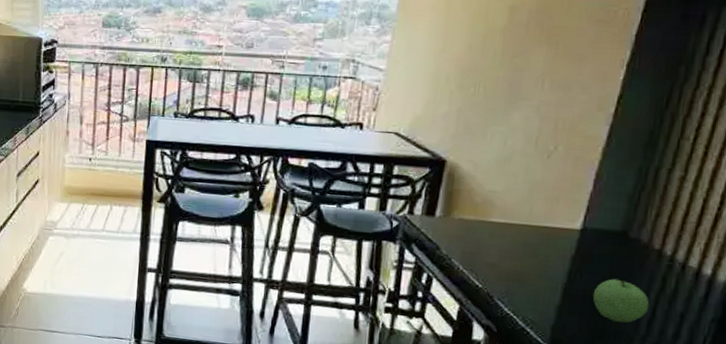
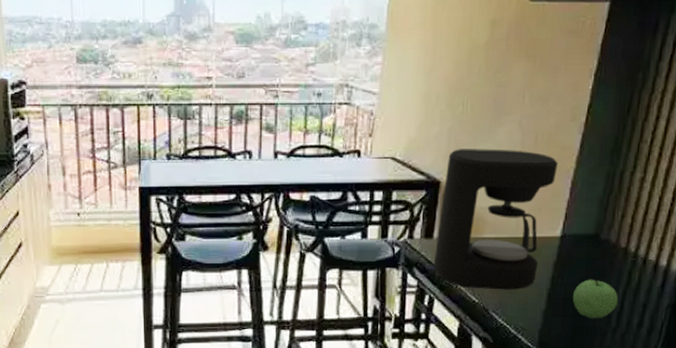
coffee maker: none [433,130,580,280] -> present [433,149,558,290]

